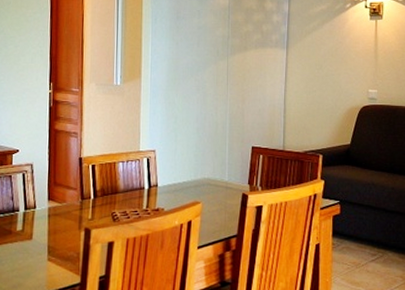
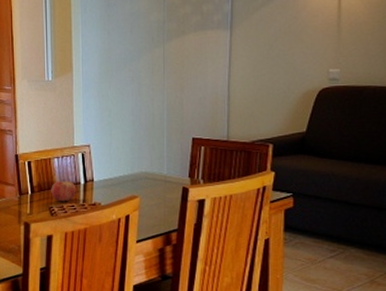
fruit: none [114,185,140,207] -> present [51,180,77,202]

